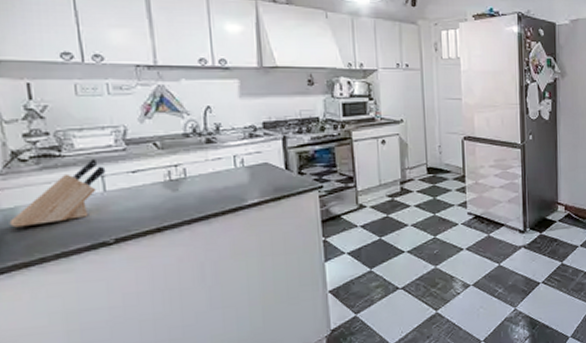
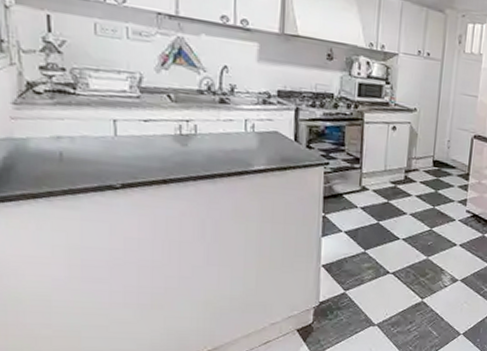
knife block: present [9,158,106,228] -> none [20,100,119,160]

